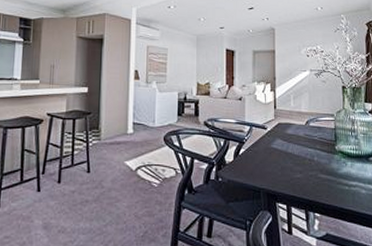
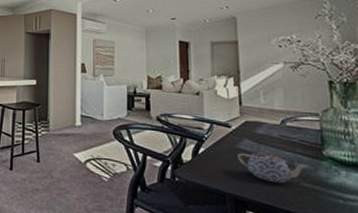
teapot: none [271,148,325,177] -> present [238,150,309,184]

